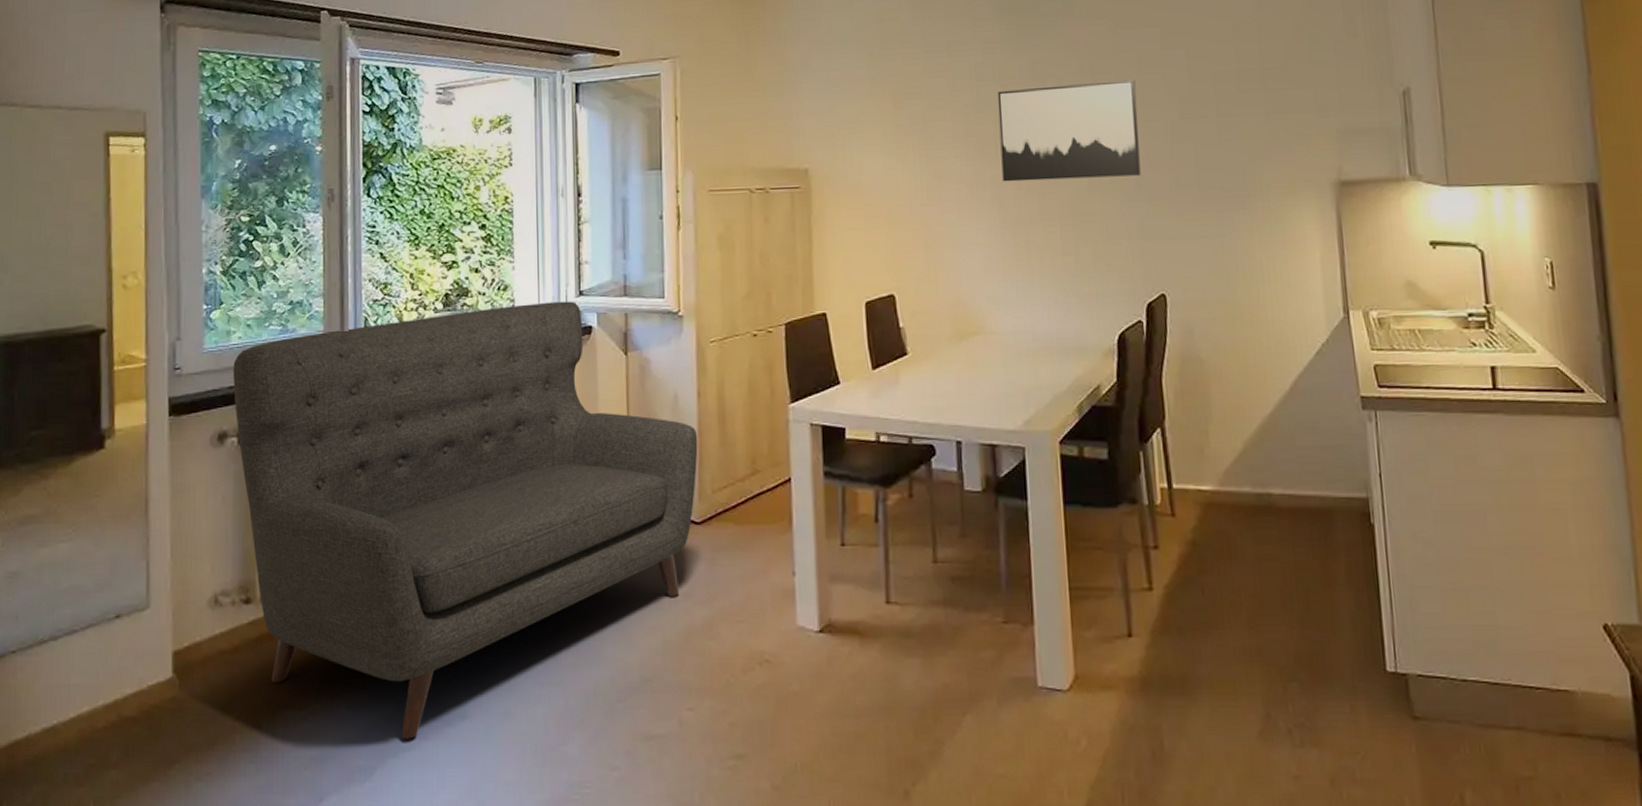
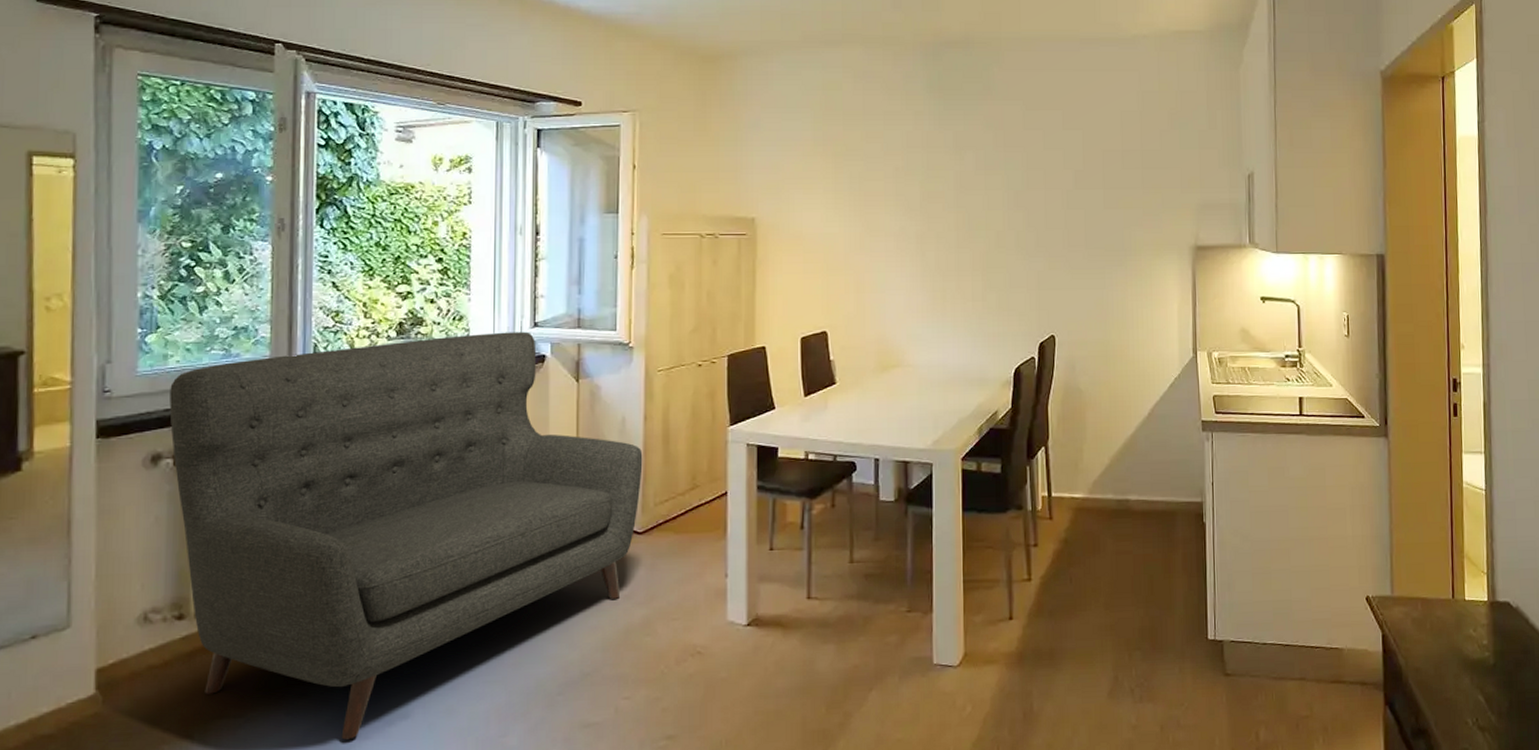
wall art: present [997,80,1141,182] -> none [924,154,1041,237]

